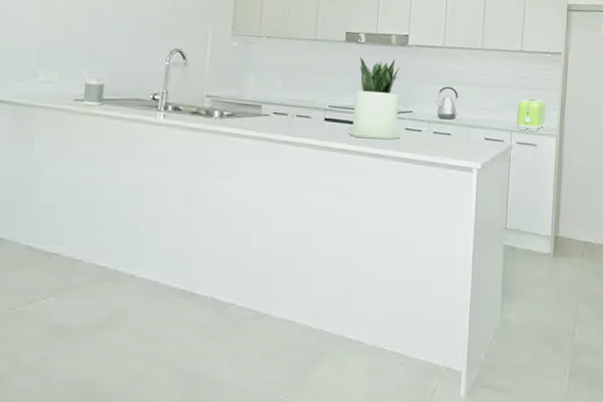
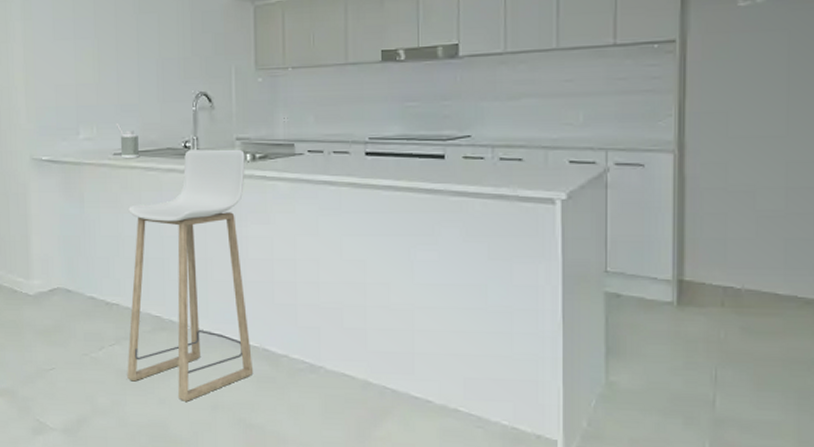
bar stool: none [59,102,213,354] -> present [127,149,254,402]
planter: present [347,57,400,140] -> none [393,74,457,172]
kettle: present [434,86,459,120] -> none [498,101,532,142]
toaster: present [516,97,546,132] -> none [613,103,655,148]

